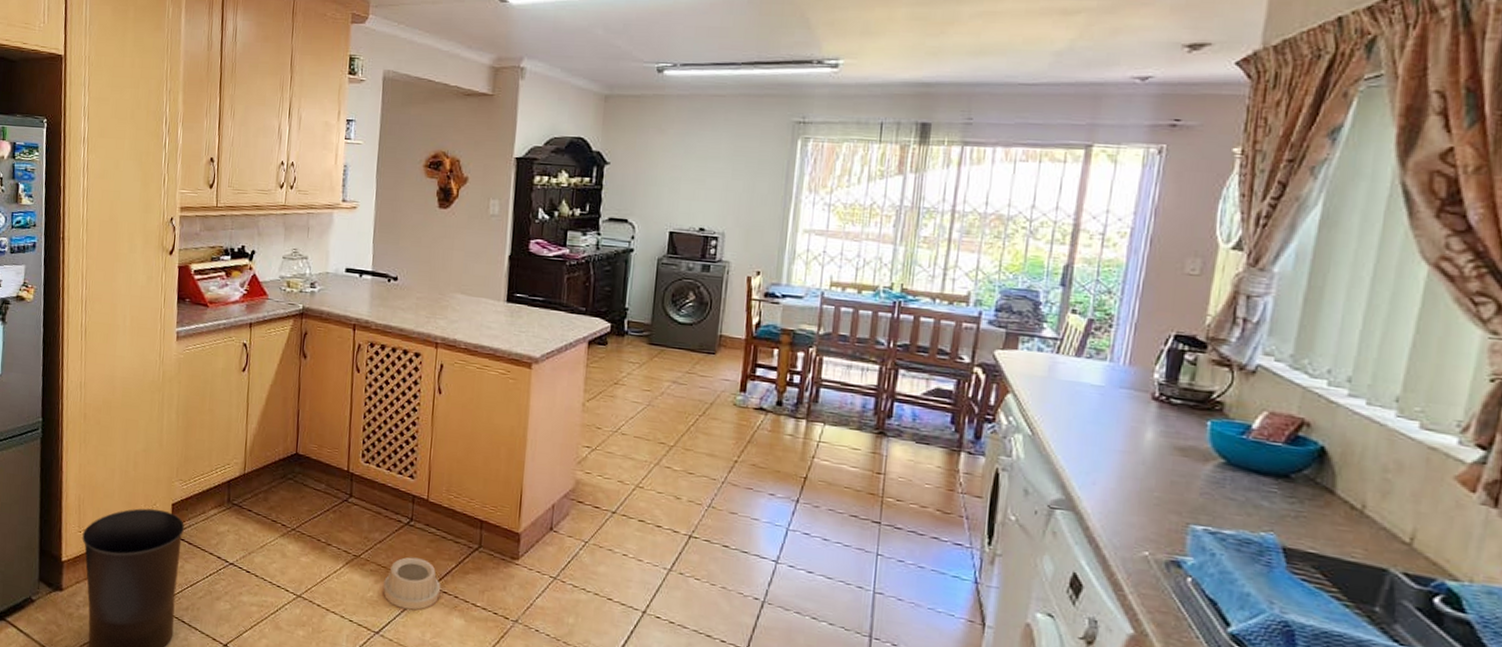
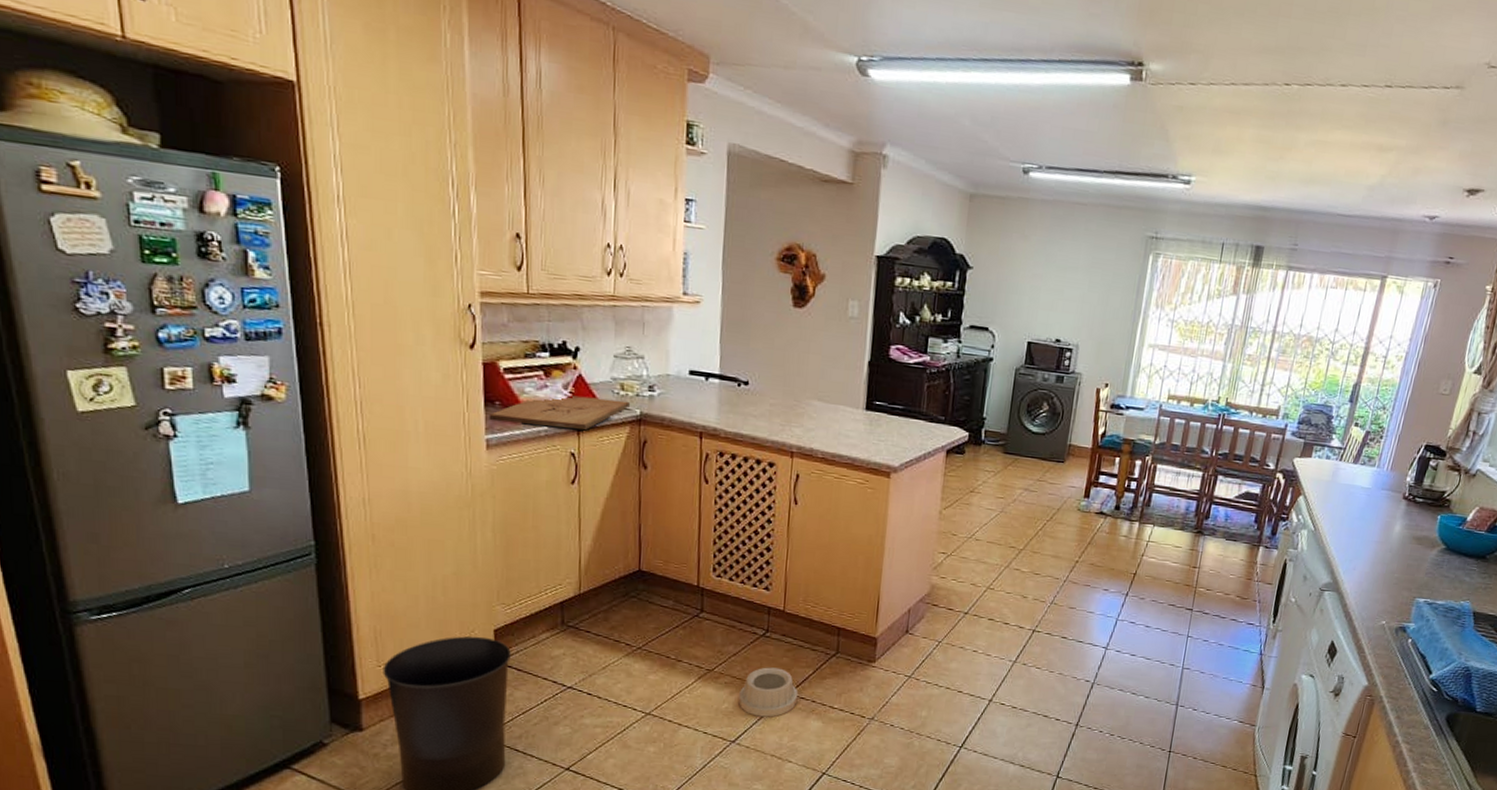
cutting board: none [180,292,294,324] -> present [488,394,630,431]

